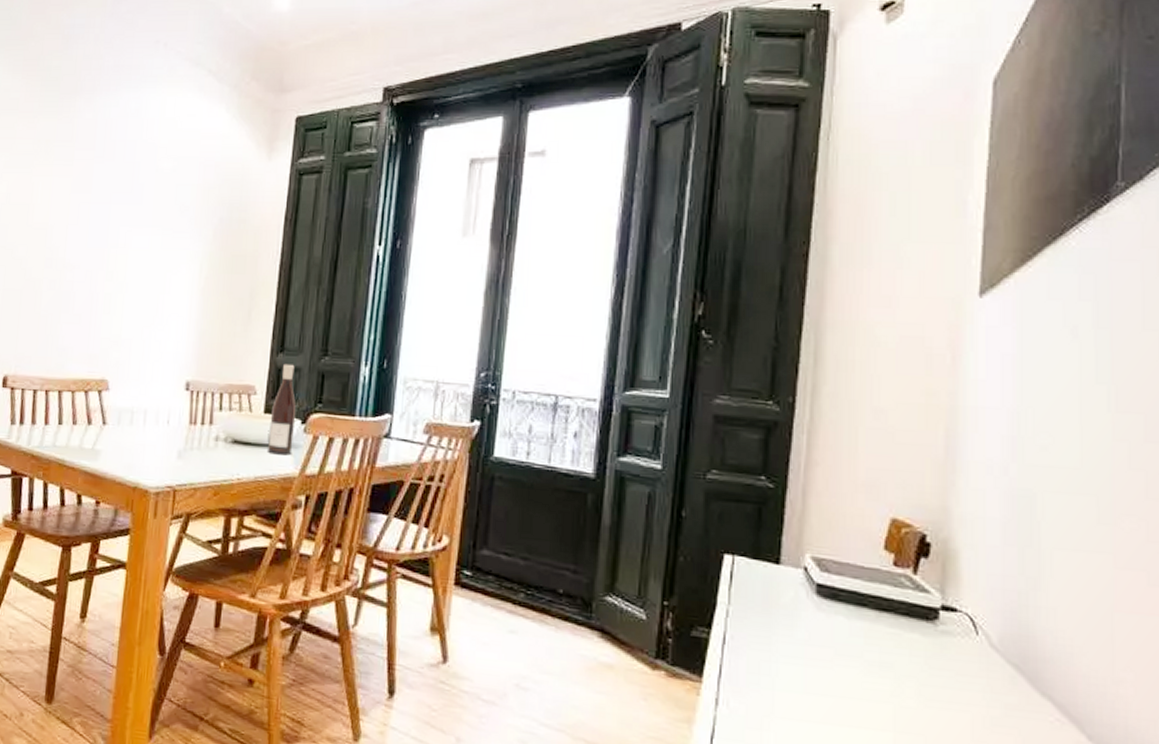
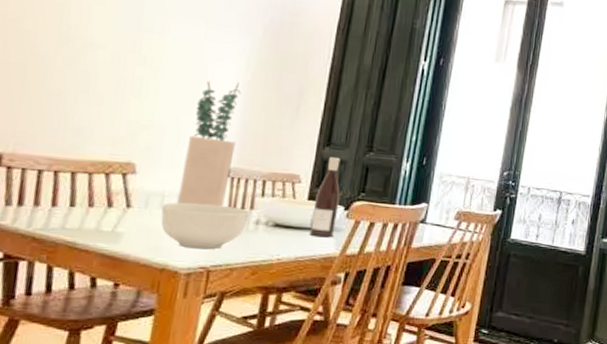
bowl: none [131,418,210,468] -> present [161,202,251,249]
vase: none [145,290,196,422] -> present [177,81,241,206]

